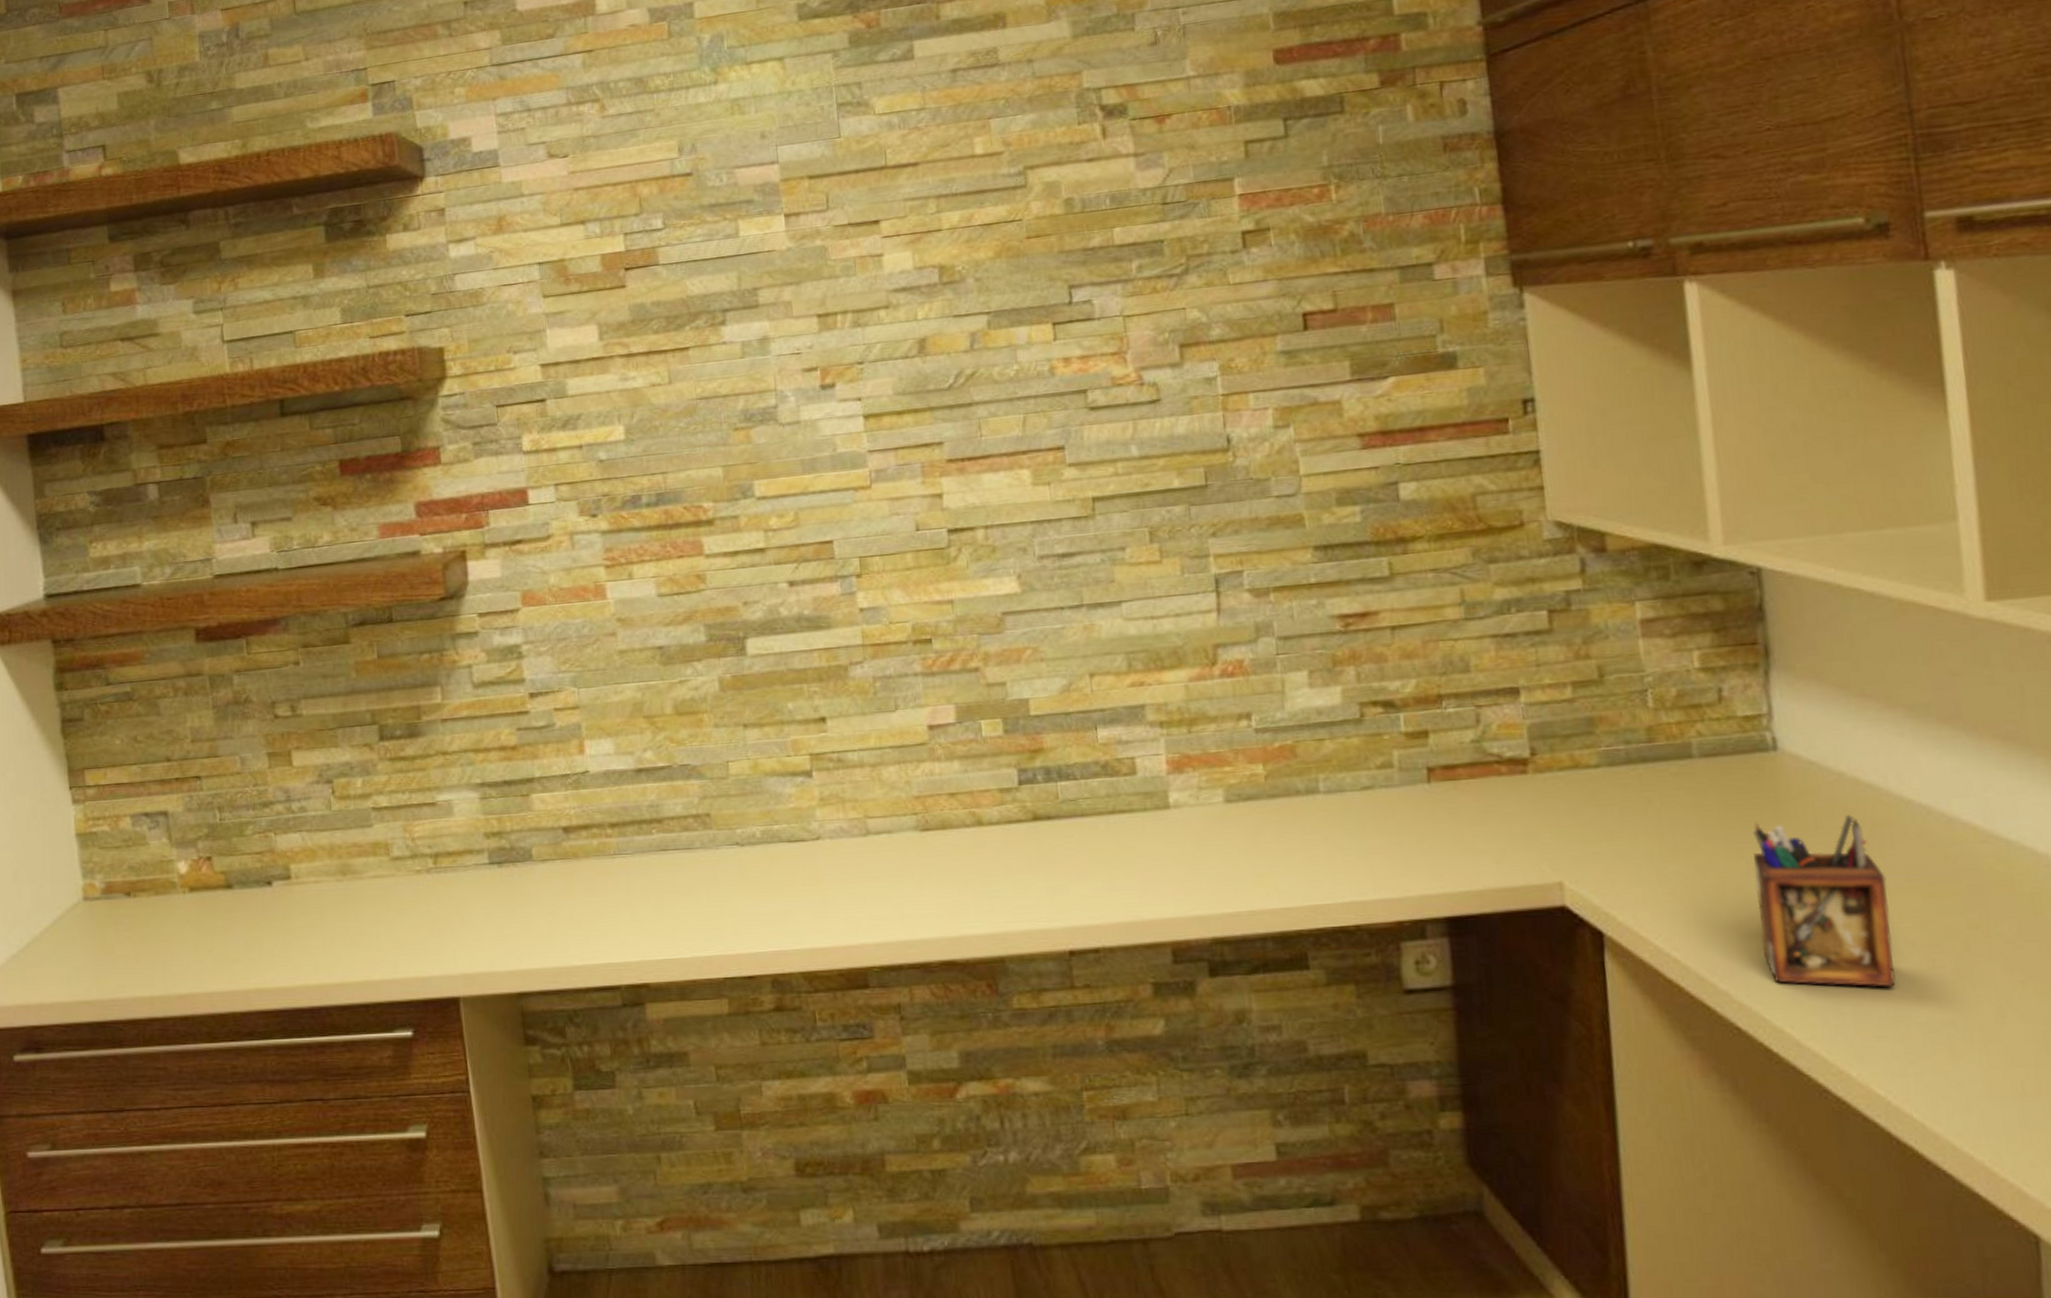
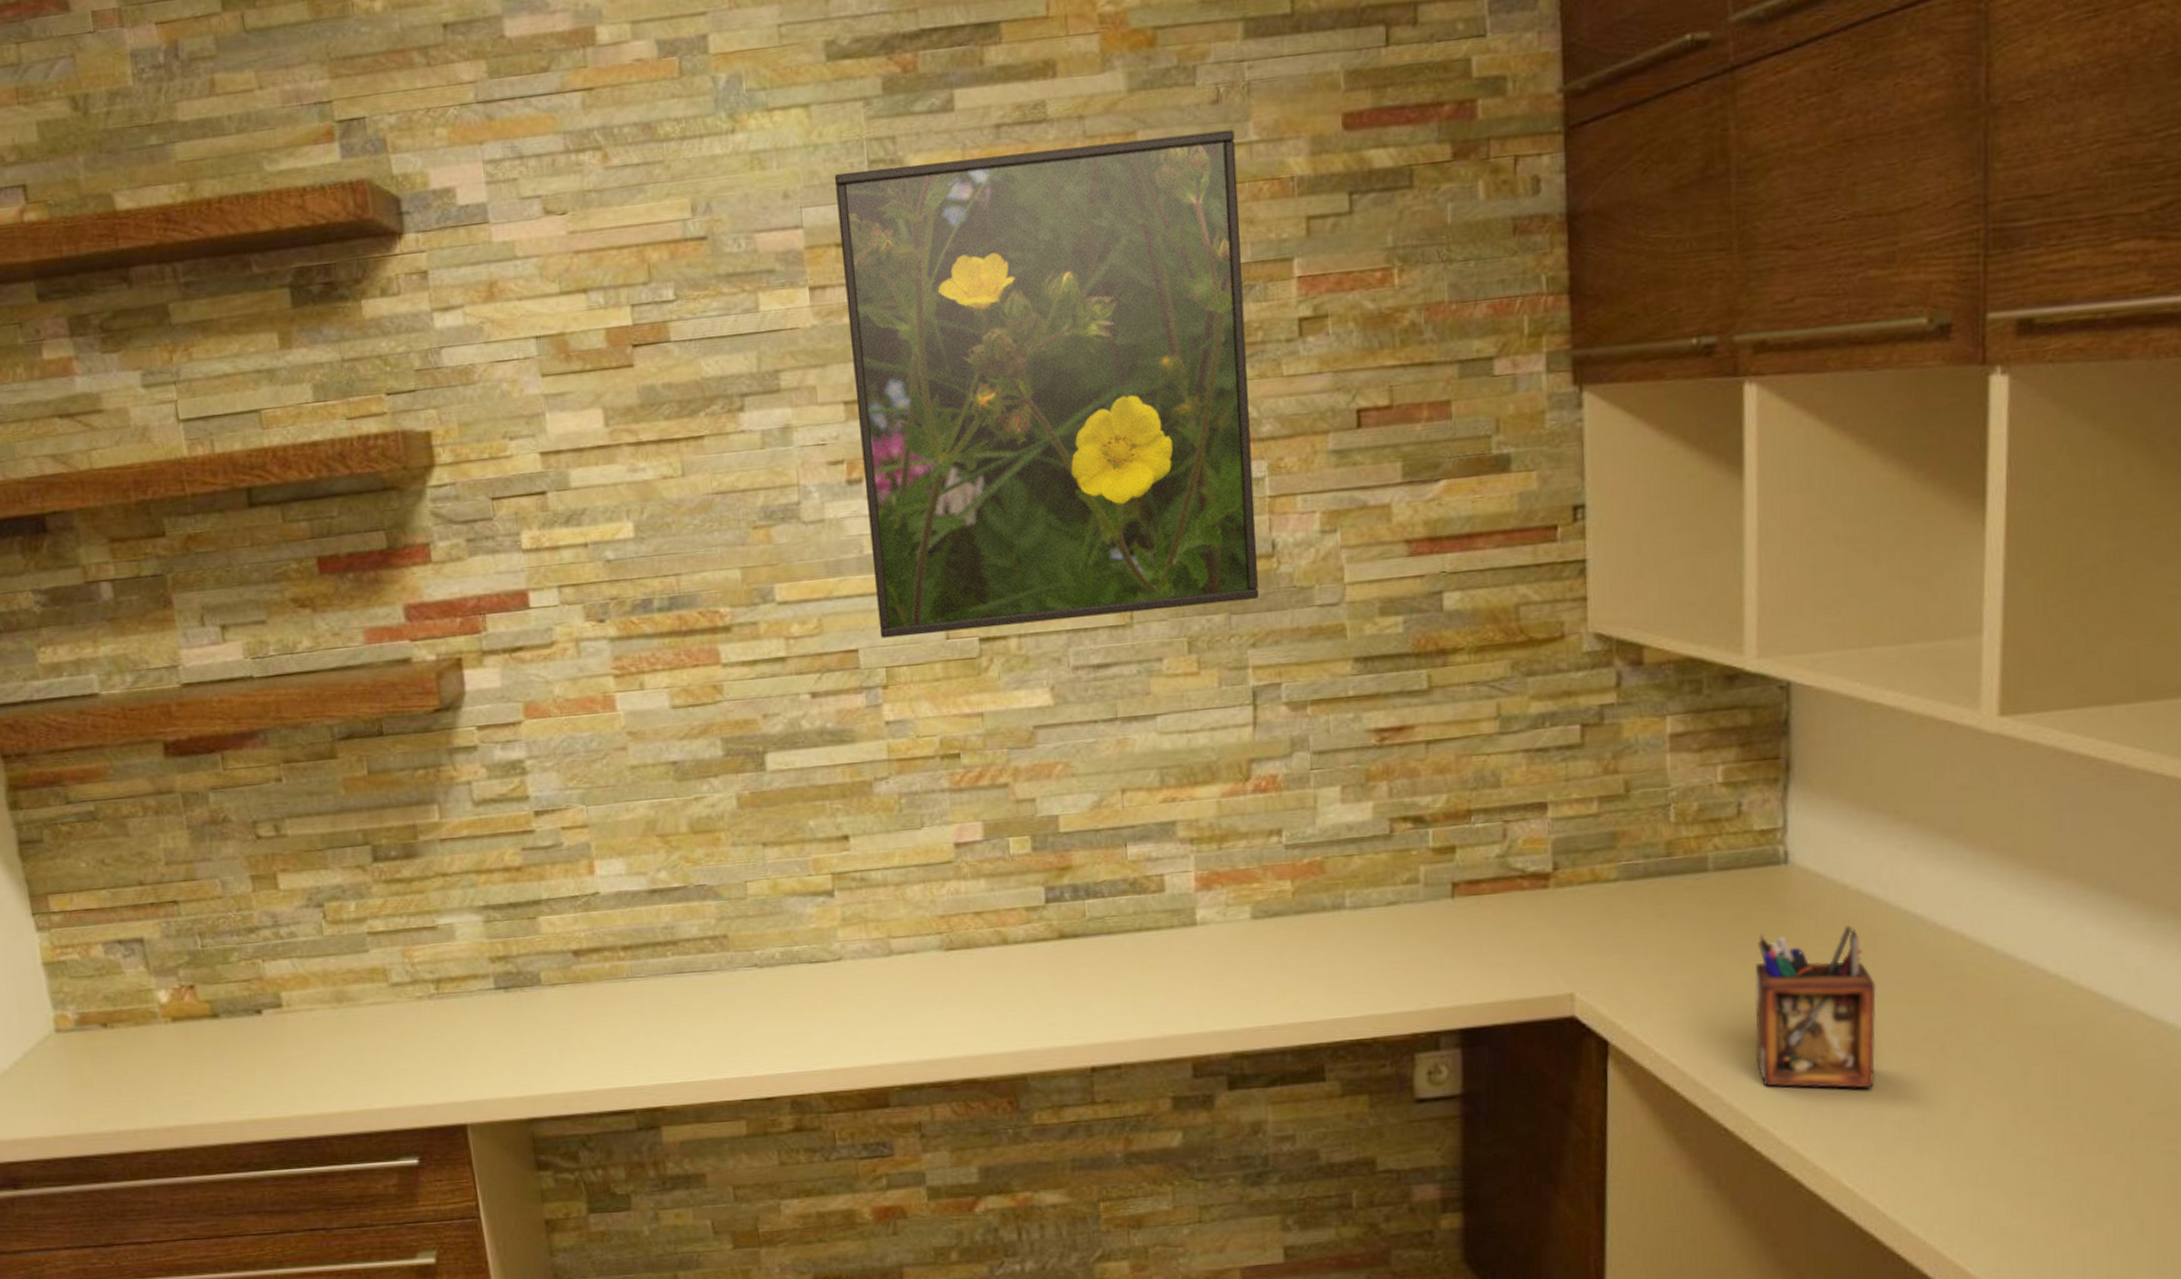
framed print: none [806,67,1217,530] -> present [834,129,1259,638]

